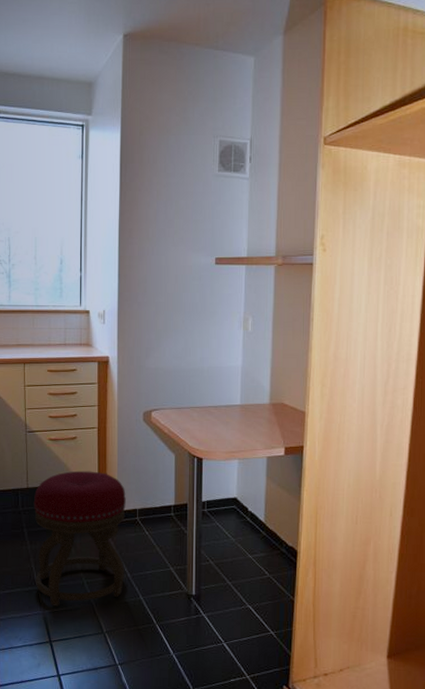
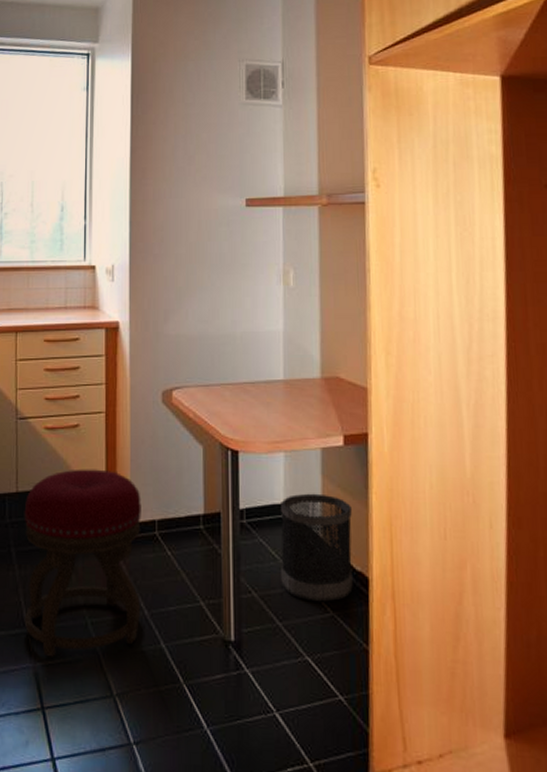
wastebasket: none [232,490,288,568] -> present [281,493,353,602]

